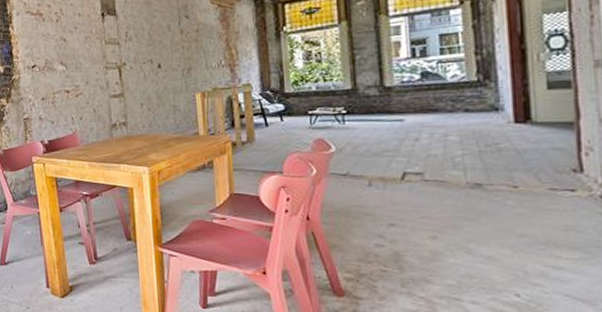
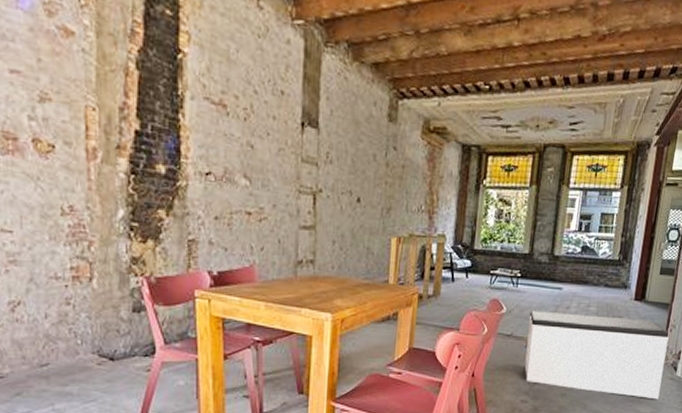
bench: none [366,144,590,242] -> present [524,311,669,400]

